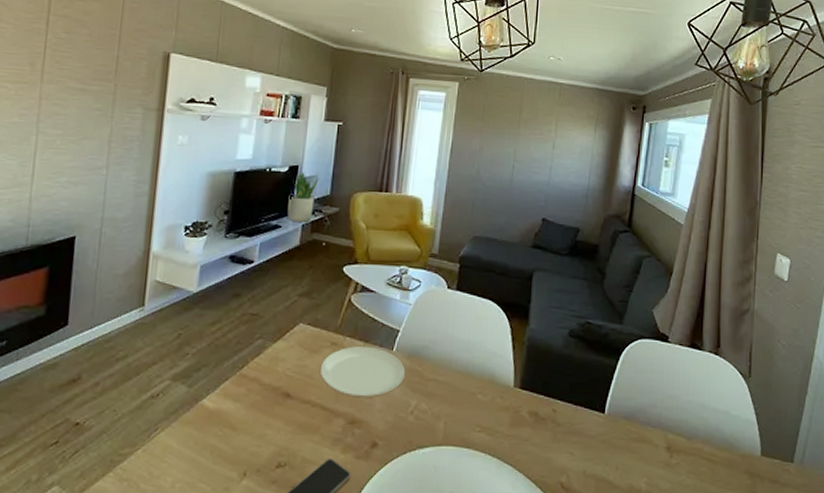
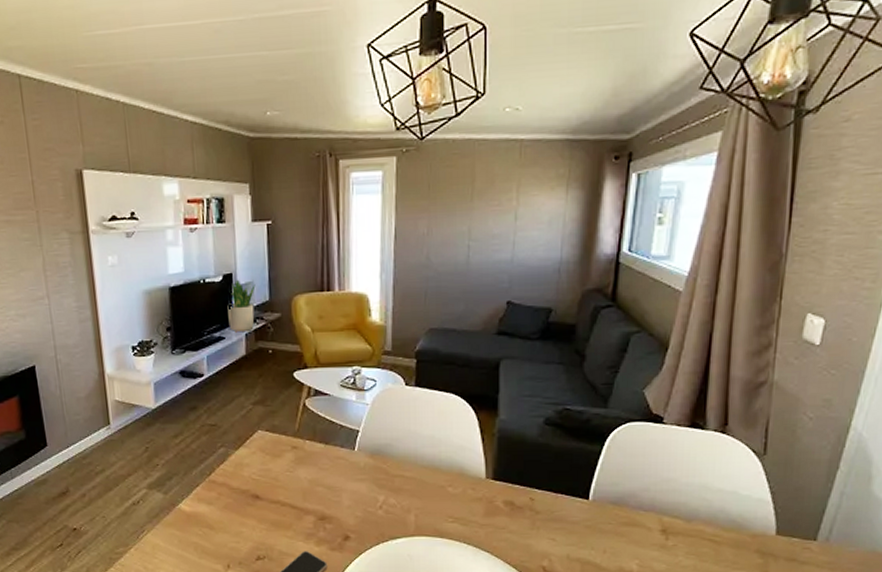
plate: present [321,346,405,398] -> none [285,448,369,496]

